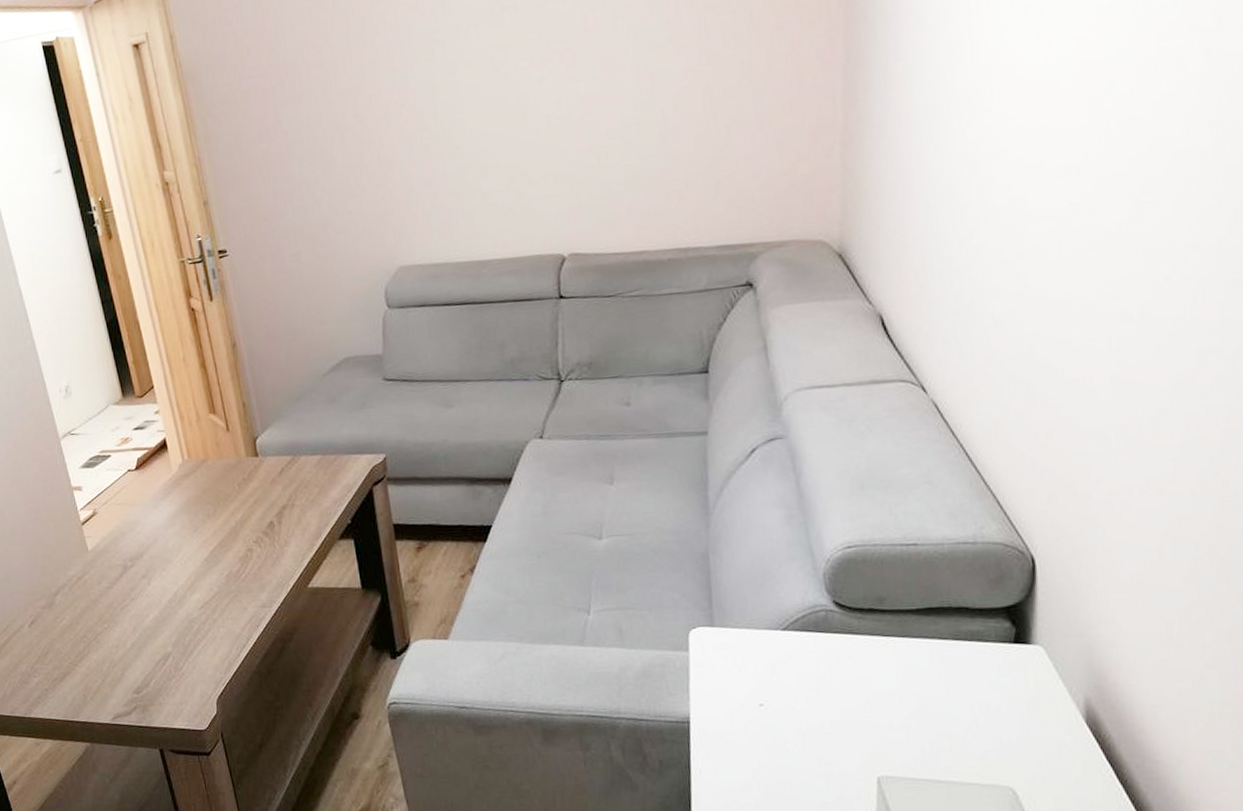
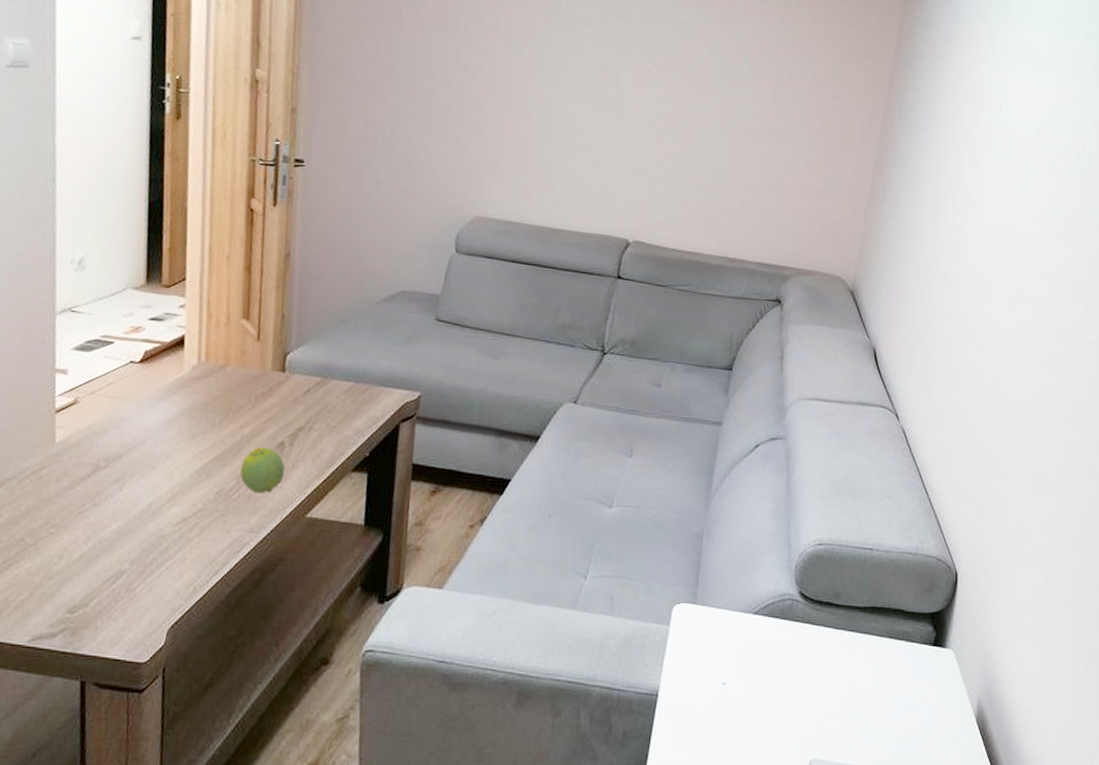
fruit: none [241,529,280,571] -> present [239,447,285,493]

